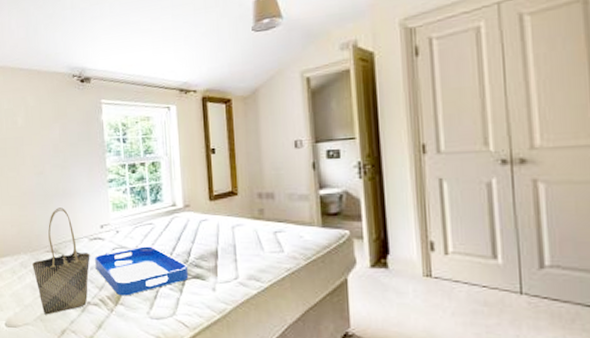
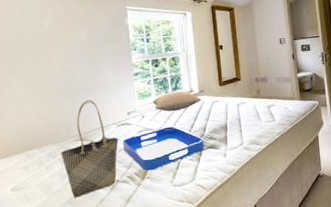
pillow: none [128,204,187,228] -> present [152,91,202,112]

